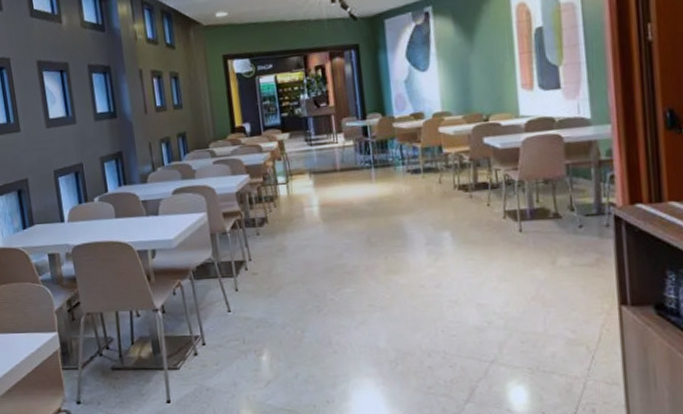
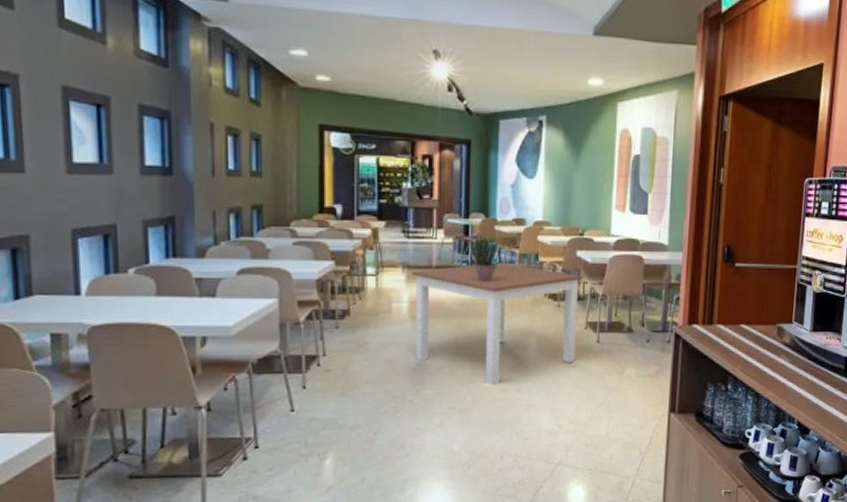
dining table: none [318,158,497,283] -> present [412,262,582,386]
potted plant: none [367,133,402,180] -> present [468,234,501,281]

